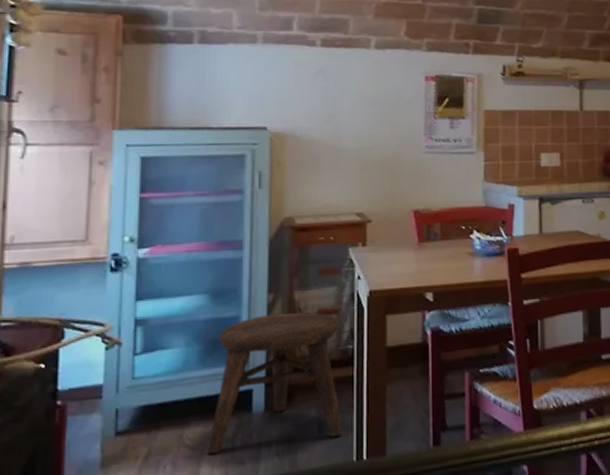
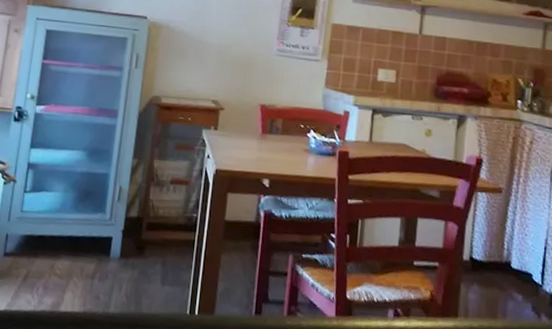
stool: present [206,312,343,455] -> none [70,176,188,291]

